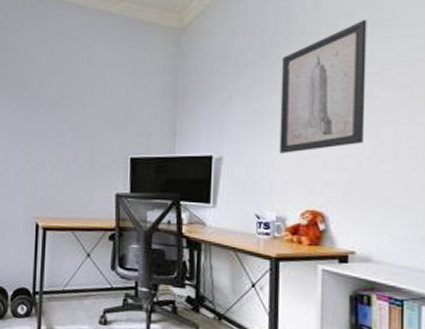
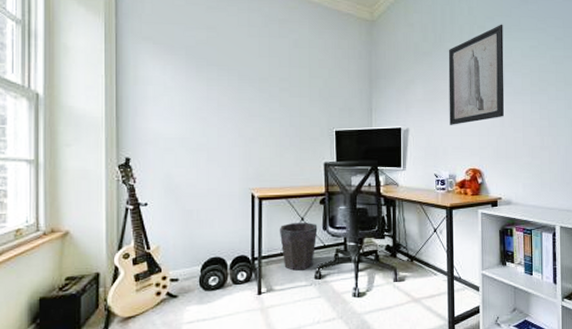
waste bin: none [62,258,105,313] -> present [279,223,318,271]

